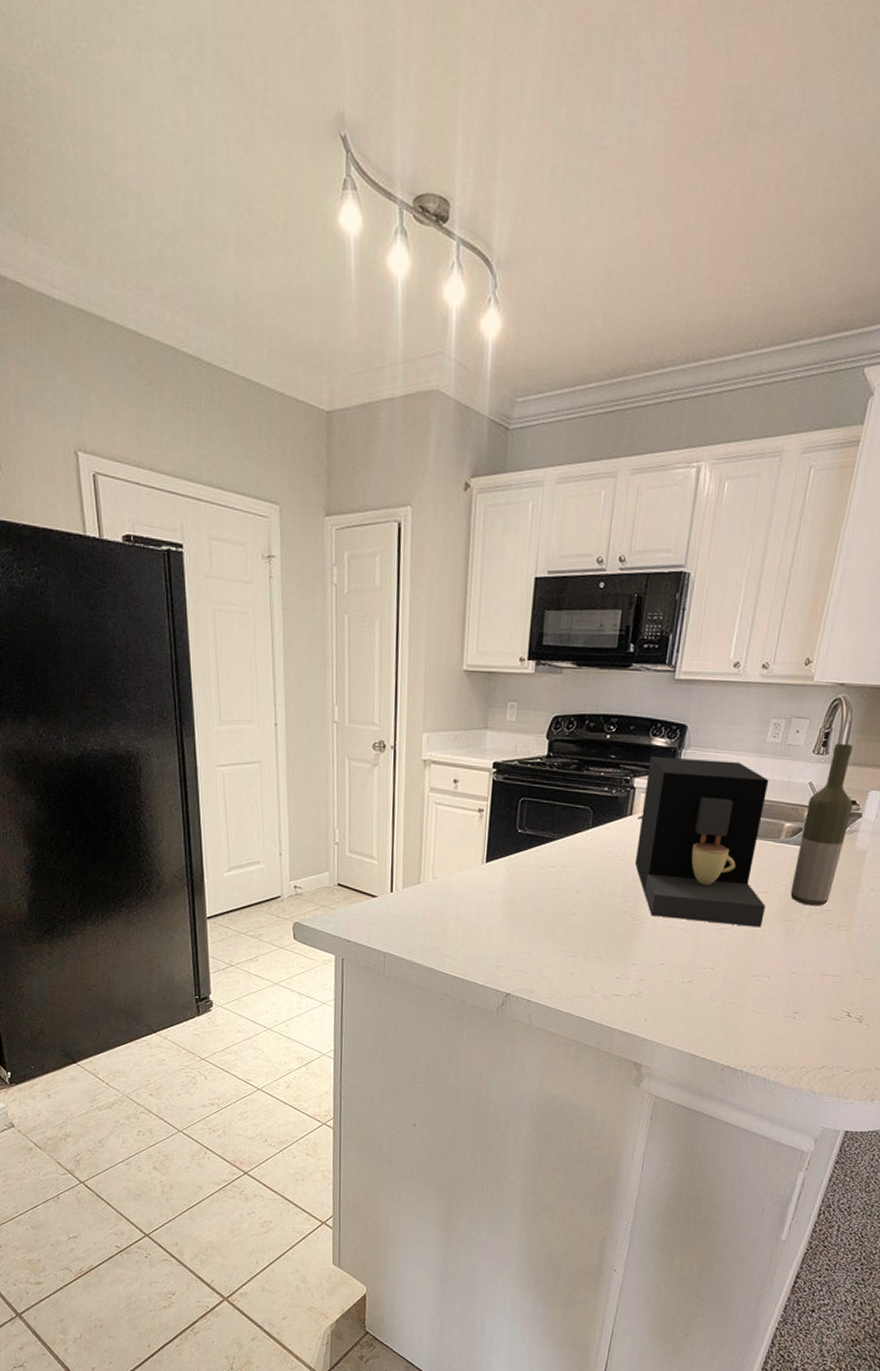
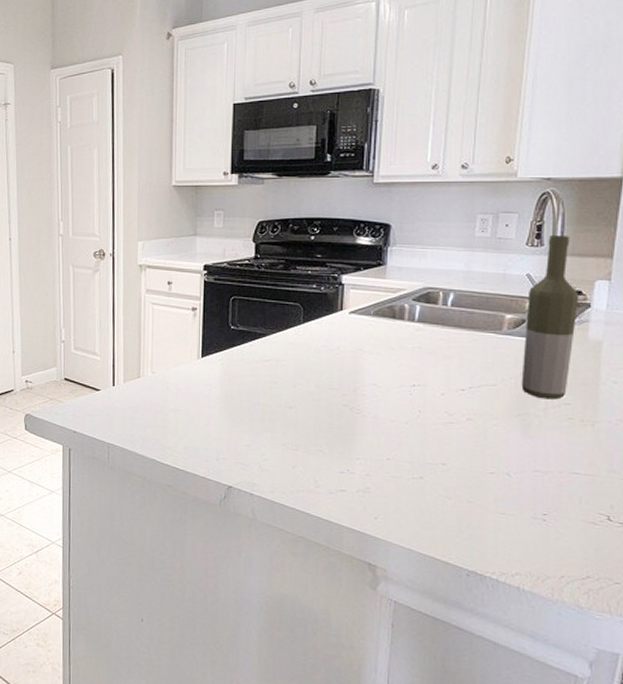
coffee maker: present [634,755,769,928] -> none [349,253,495,422]

